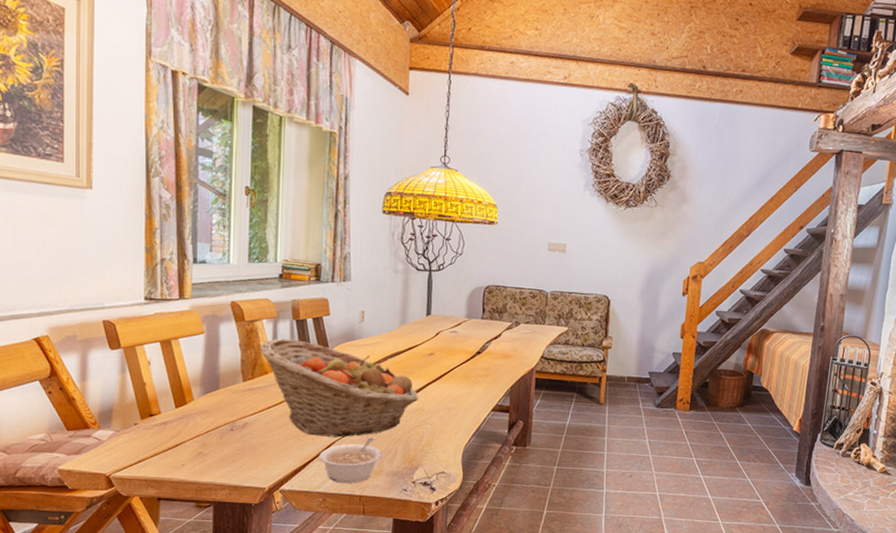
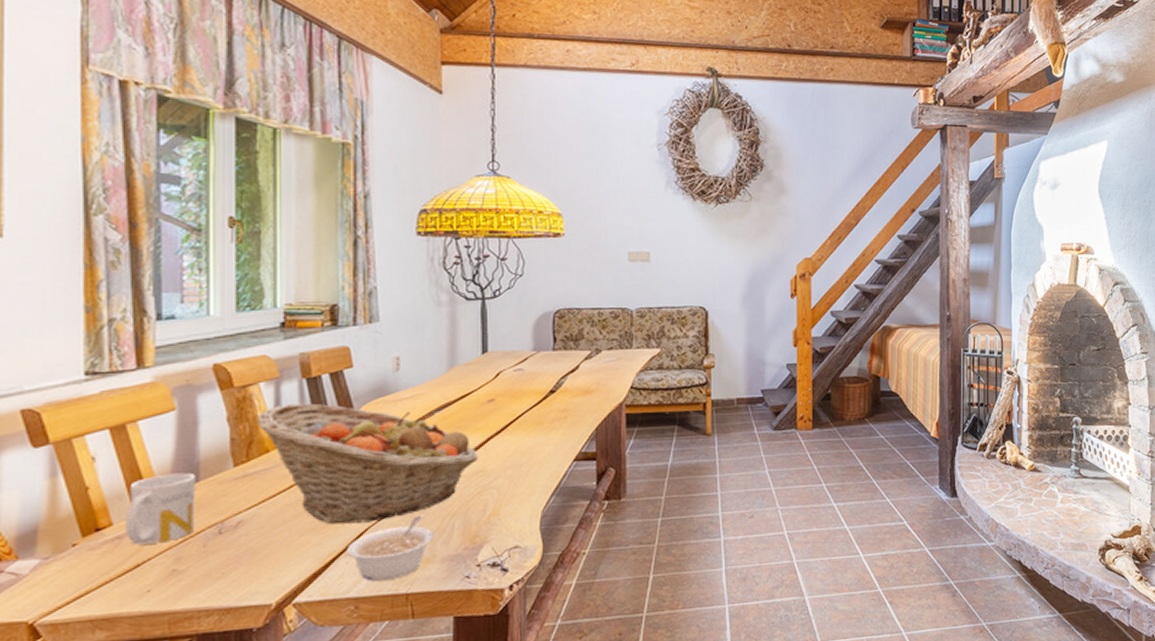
mug: none [169,380,217,431] -> present [126,472,196,545]

